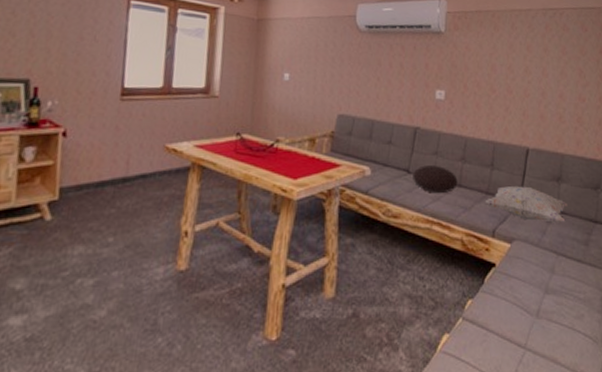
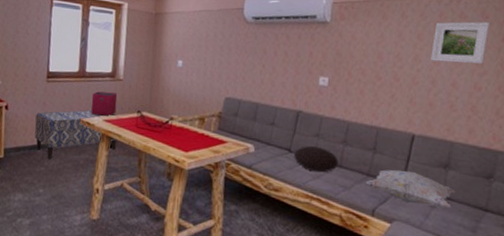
bench: none [103,134,212,198] -> present [34,110,117,159]
storage bin: none [178,111,212,141] -> present [91,91,118,116]
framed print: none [539,34,589,76] -> present [431,22,489,65]

